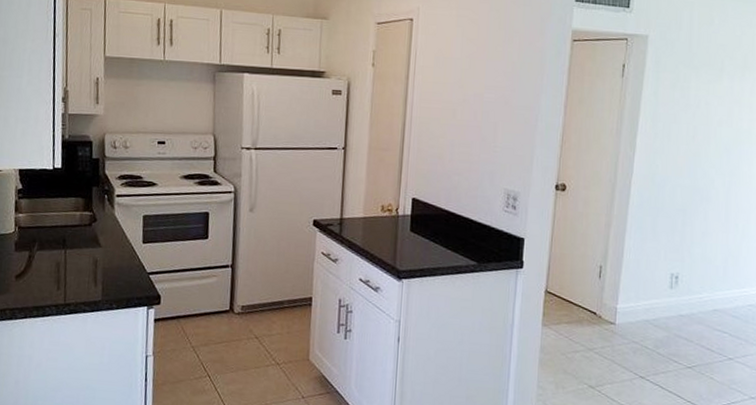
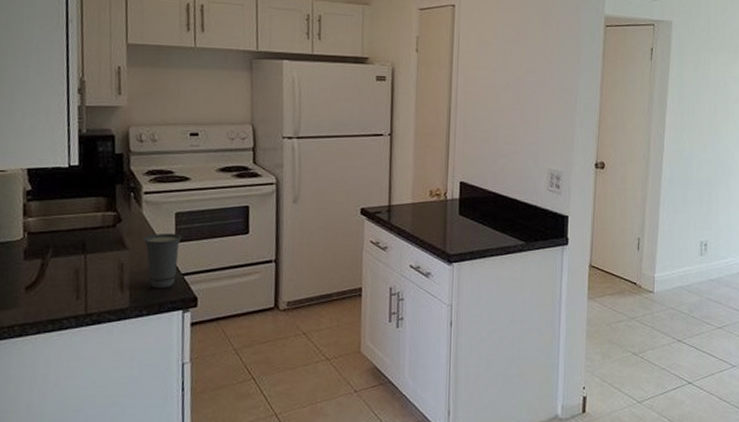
cup: none [114,233,150,285] -> present [142,233,183,289]

